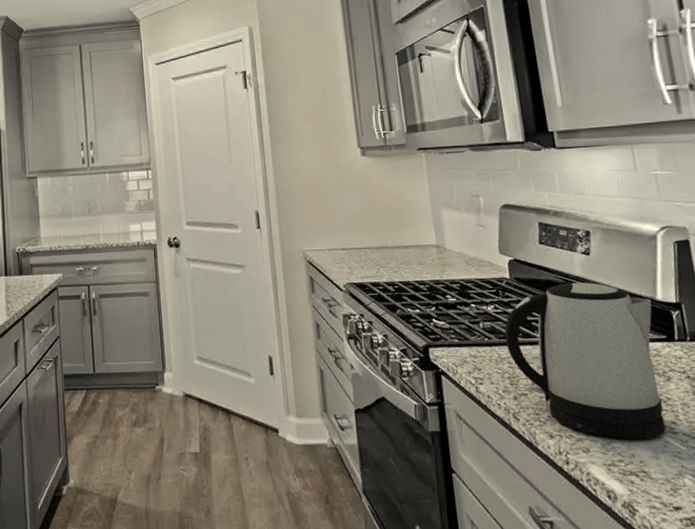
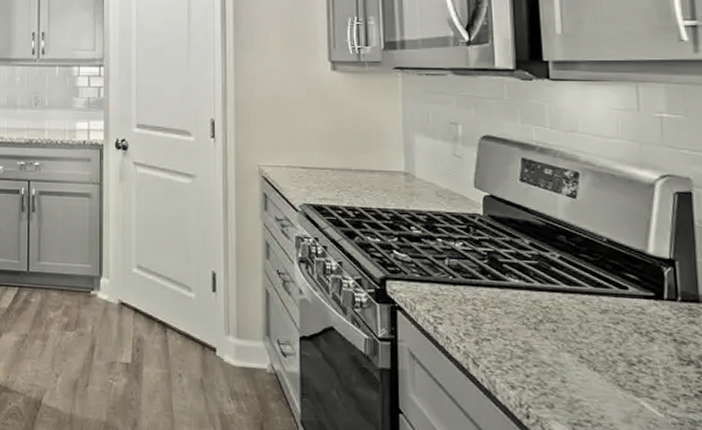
kettle: present [504,282,666,440] -> none [471,226,643,401]

